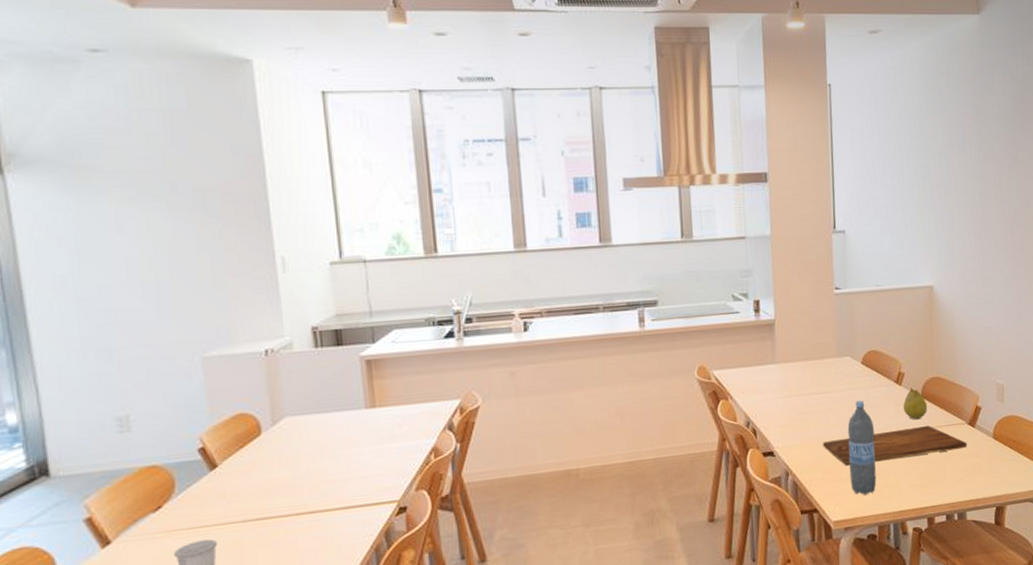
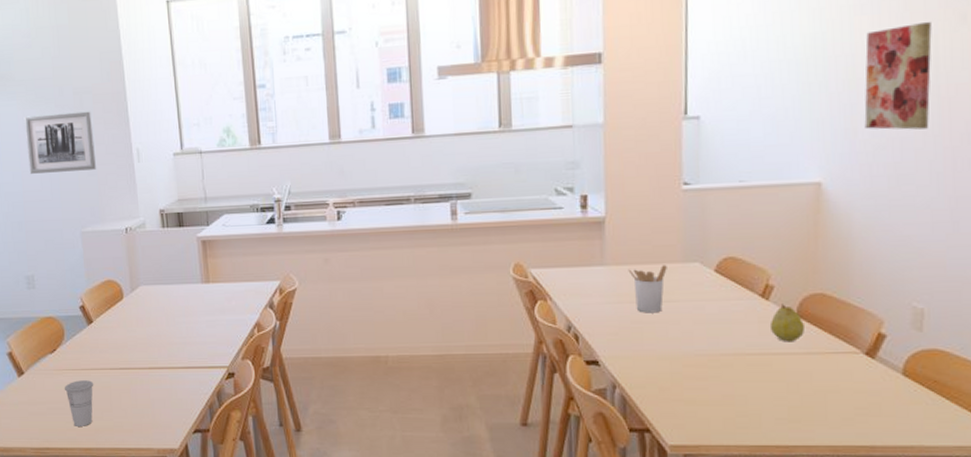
wall art: none [117,212,226,288] -> present [23,111,97,174]
utensil holder: none [795,360,826,404] -> present [628,265,667,313]
cutting board: present [823,425,967,466] -> none [660,349,862,386]
water bottle: present [847,400,877,496] -> none [692,313,729,422]
wall art: none [957,161,999,244] -> present [864,22,932,130]

